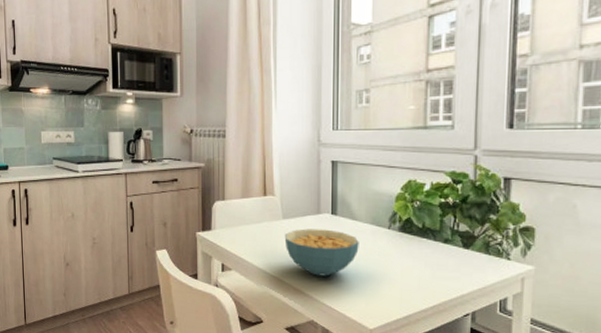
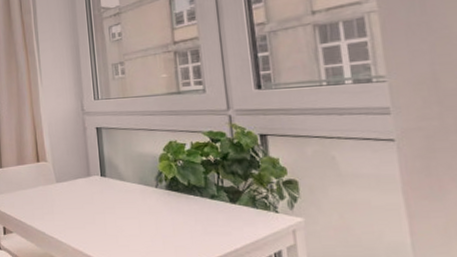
cereal bowl: present [284,229,359,277] -> none [59,190,130,236]

